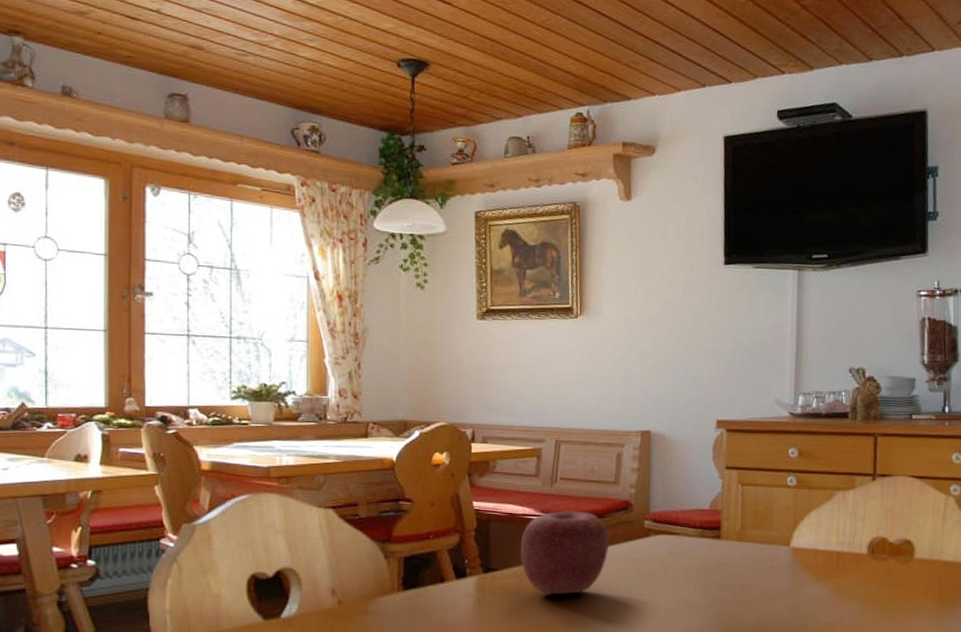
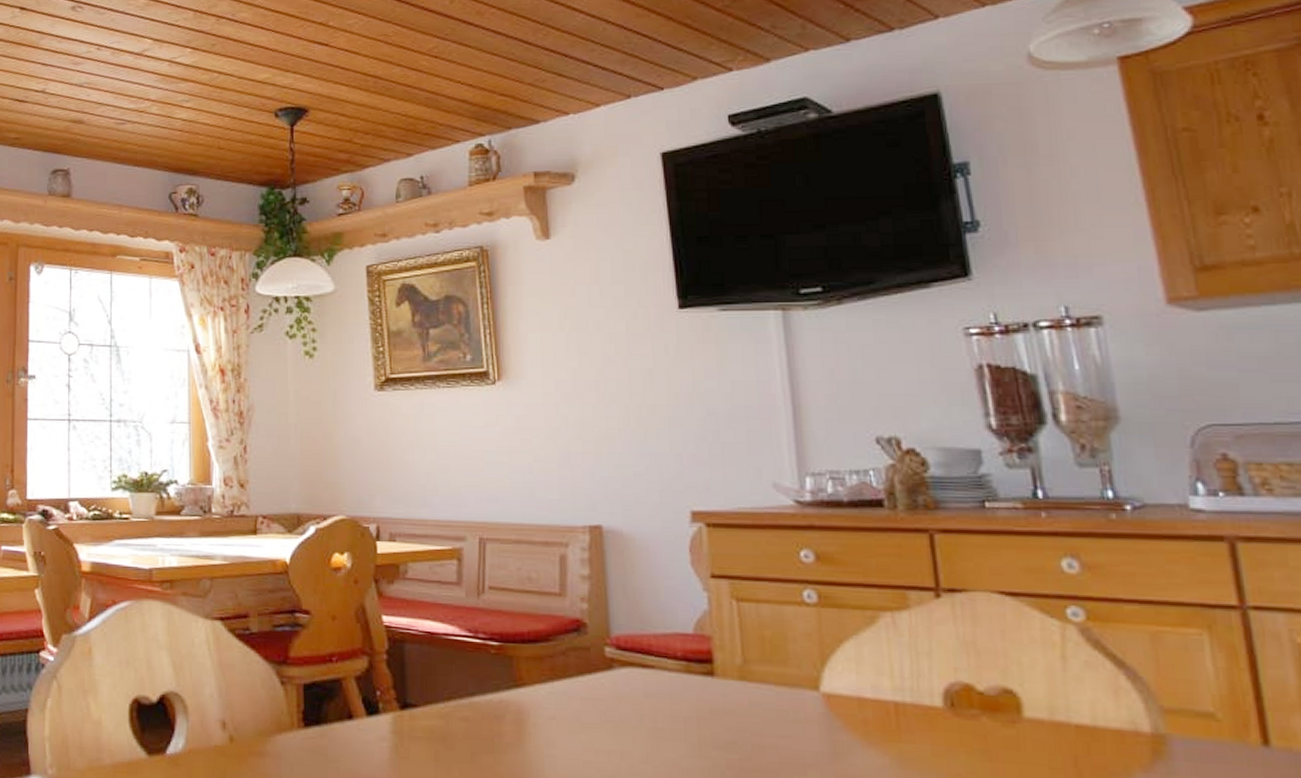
apple: present [520,511,609,595] -> none [444,630,559,745]

